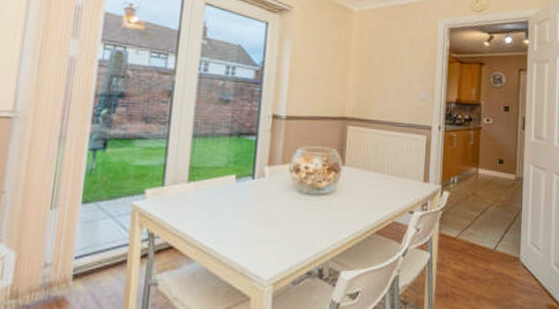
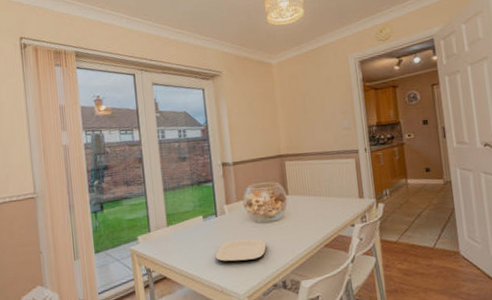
plate: none [241,211,308,238] -> present [215,239,266,262]

